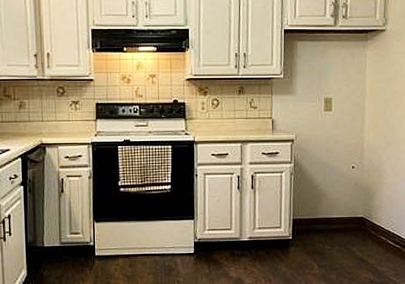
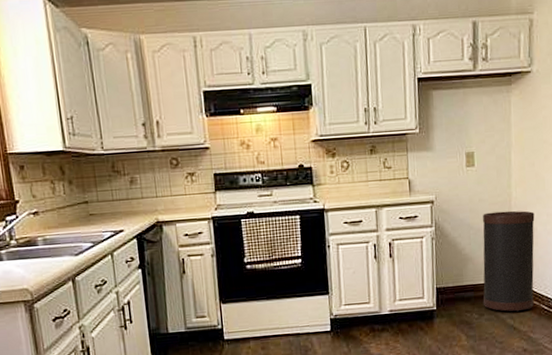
trash can: none [334,153,384,246] -> present [483,210,535,313]

